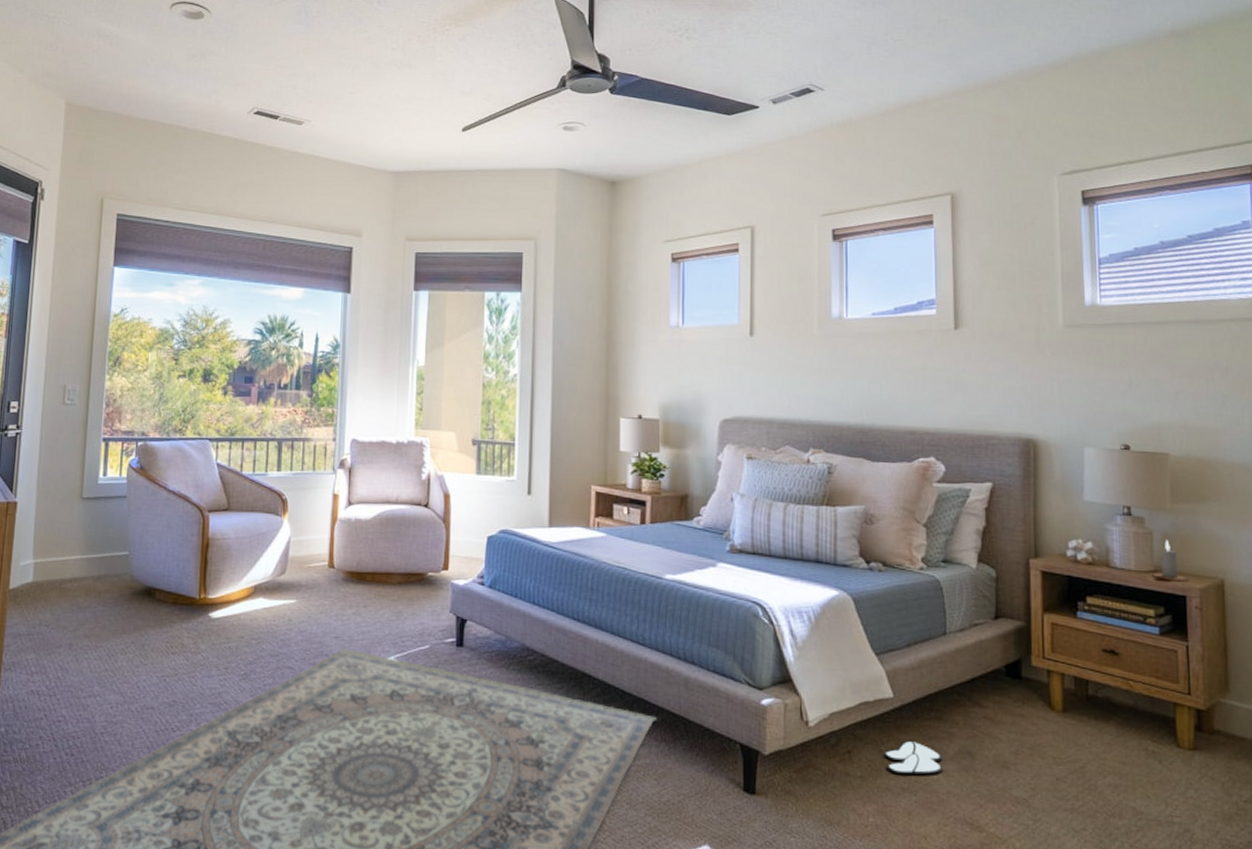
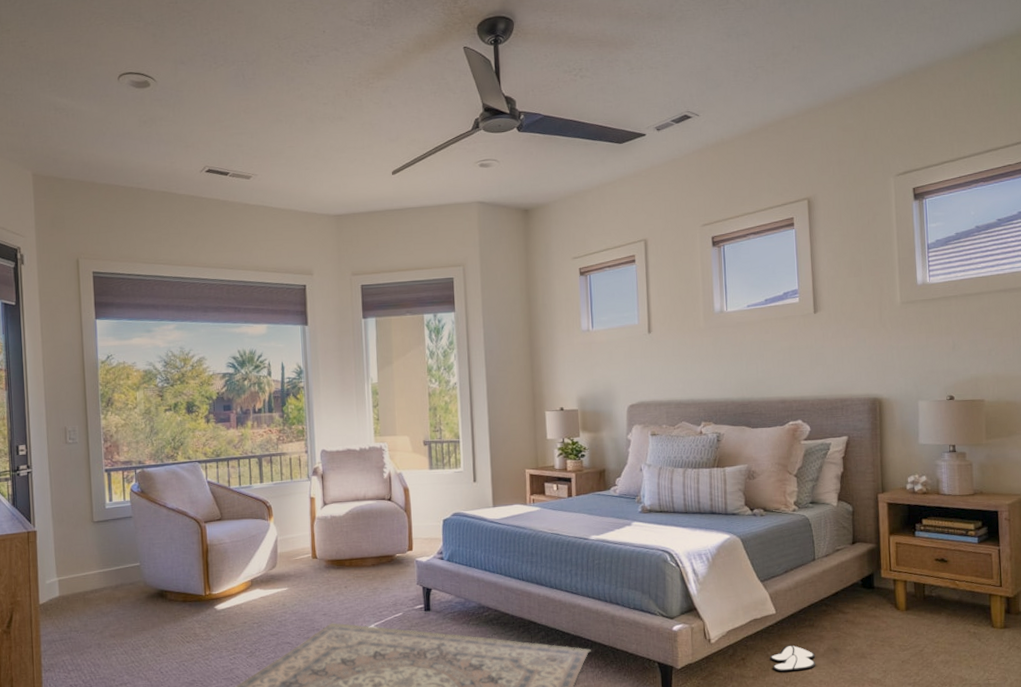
candle: present [1152,539,1189,582] -> none [972,468,1000,500]

